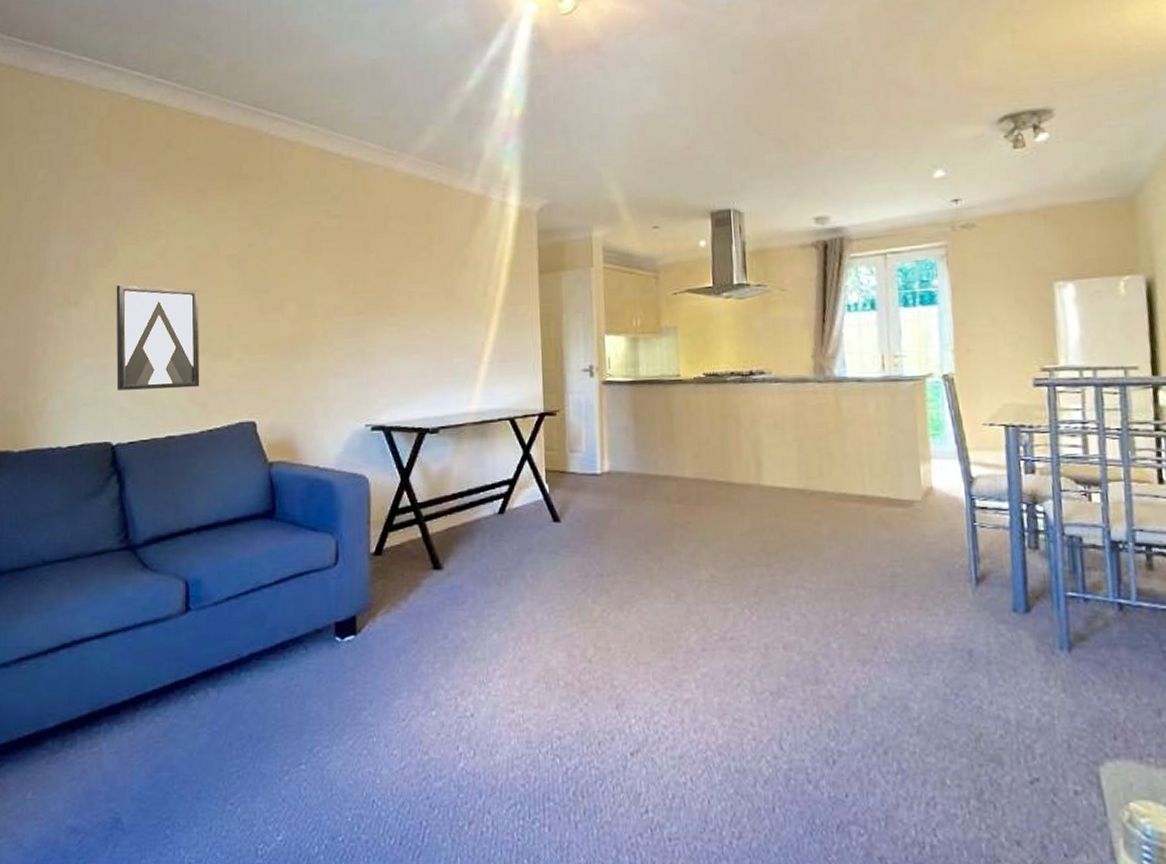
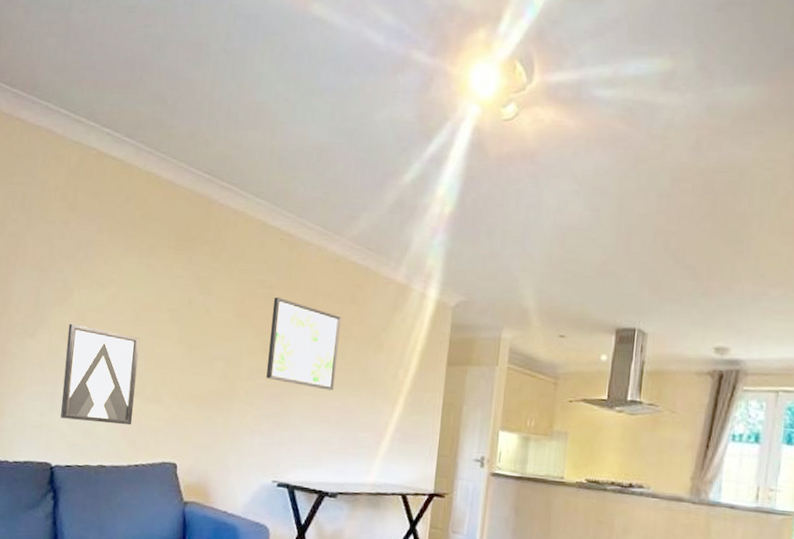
wall art: none [342,225,421,318] -> present [266,296,341,391]

